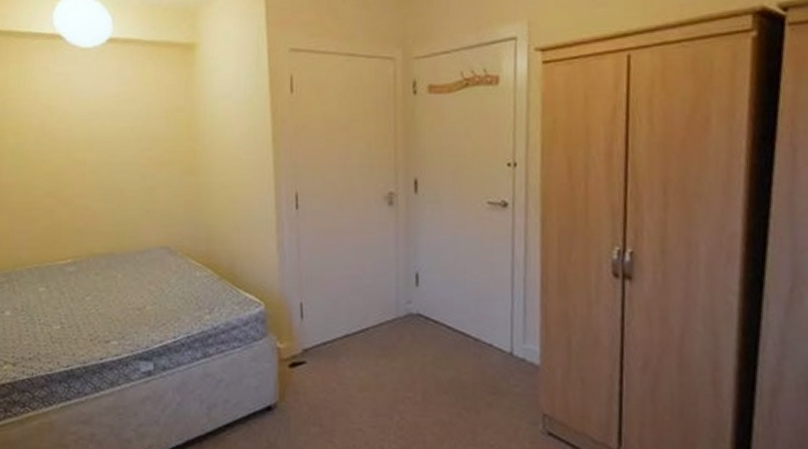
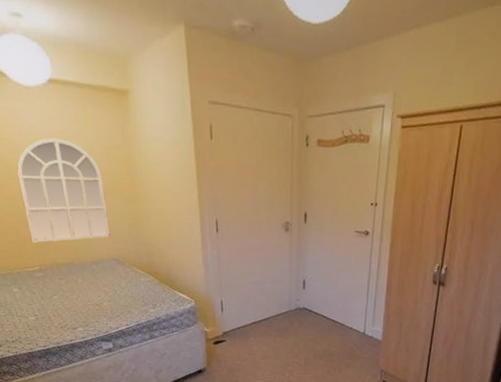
mirror: none [61,102,162,229] -> present [16,138,110,243]

